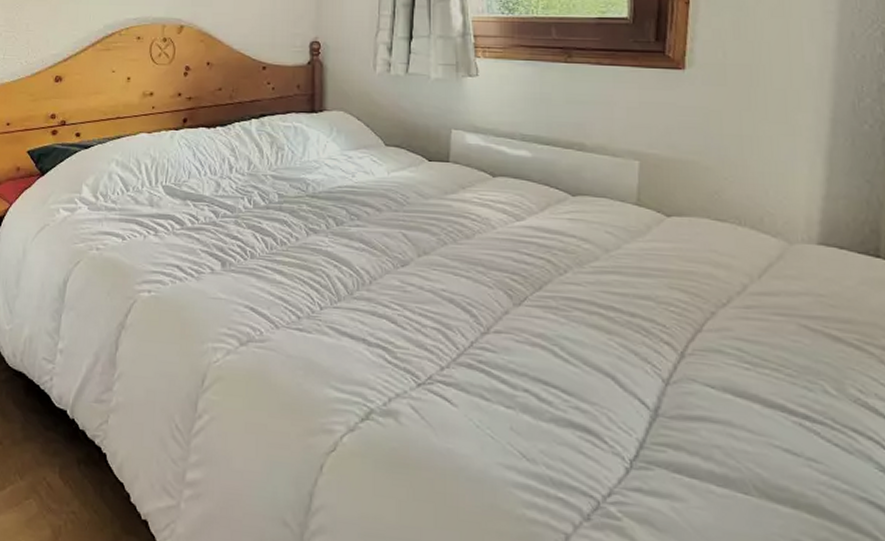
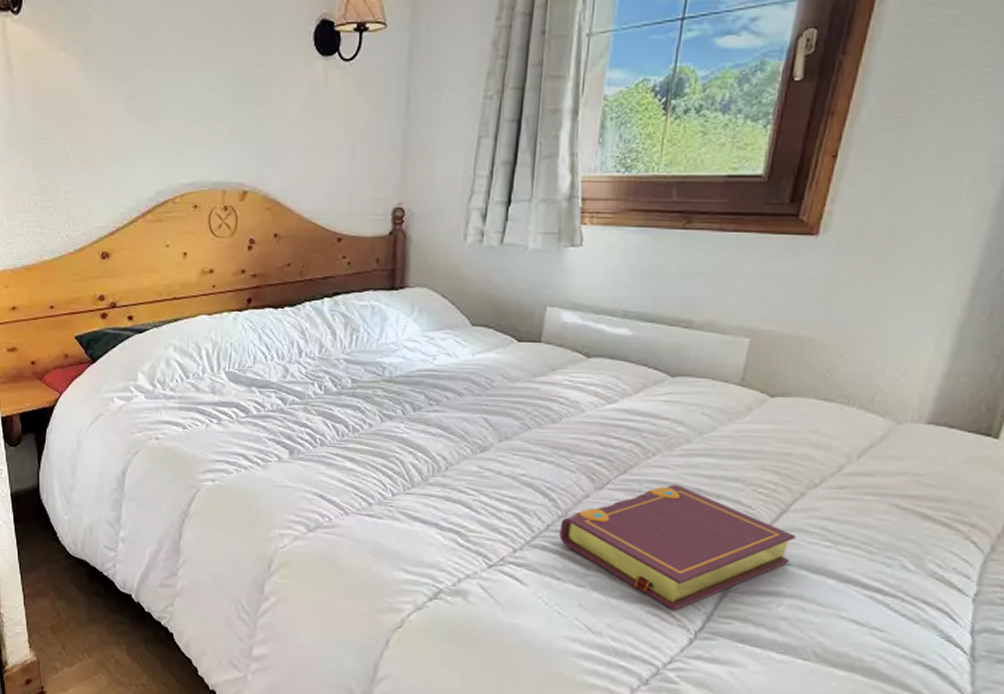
book: none [484,302,714,436] -> present [559,485,796,611]

